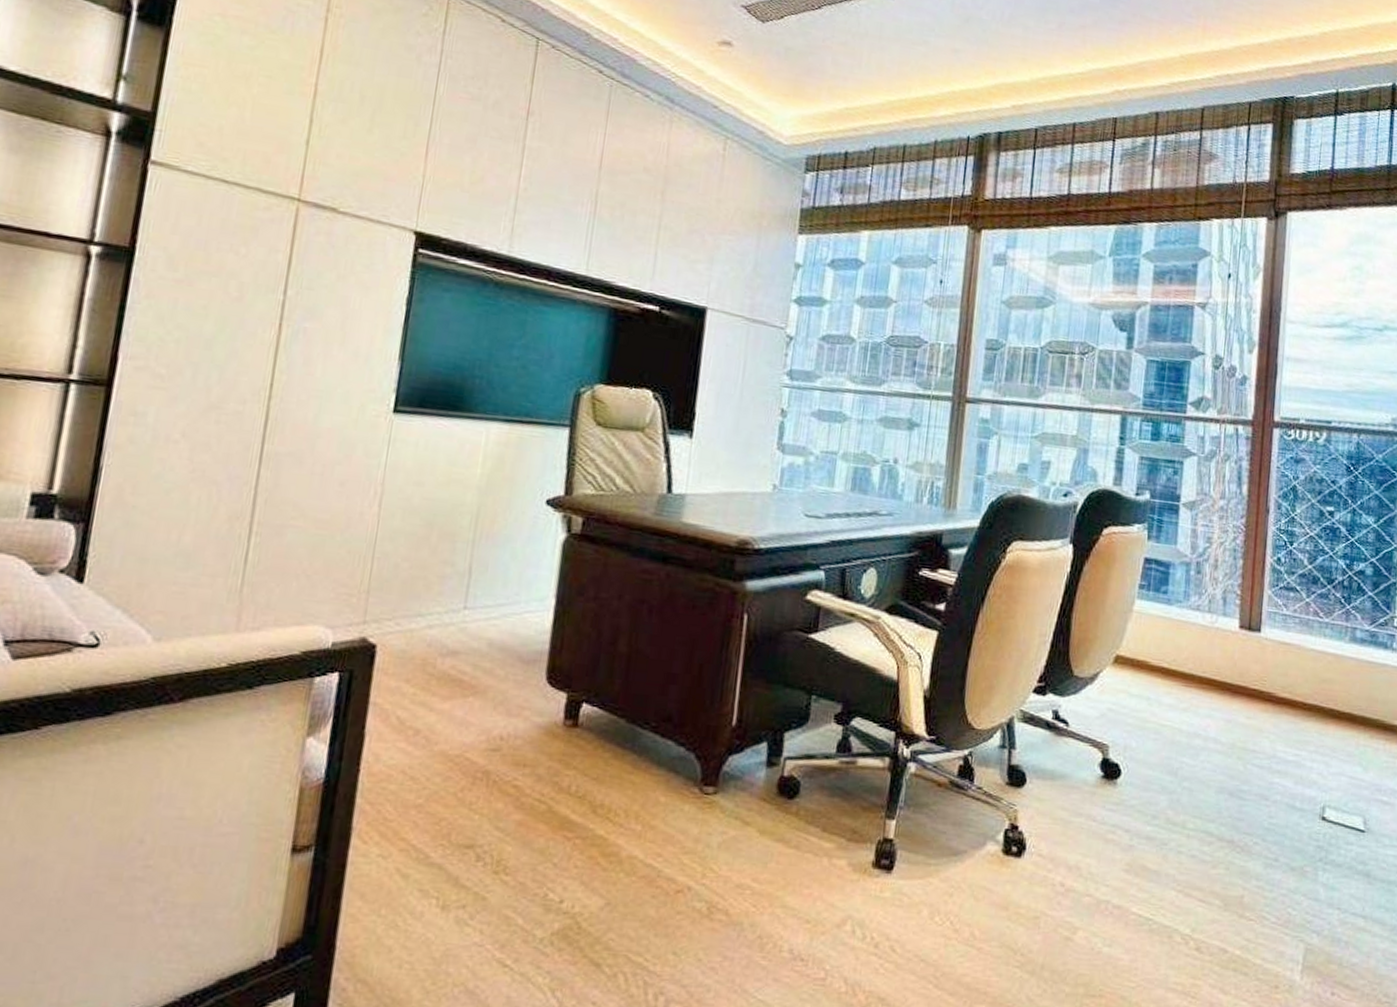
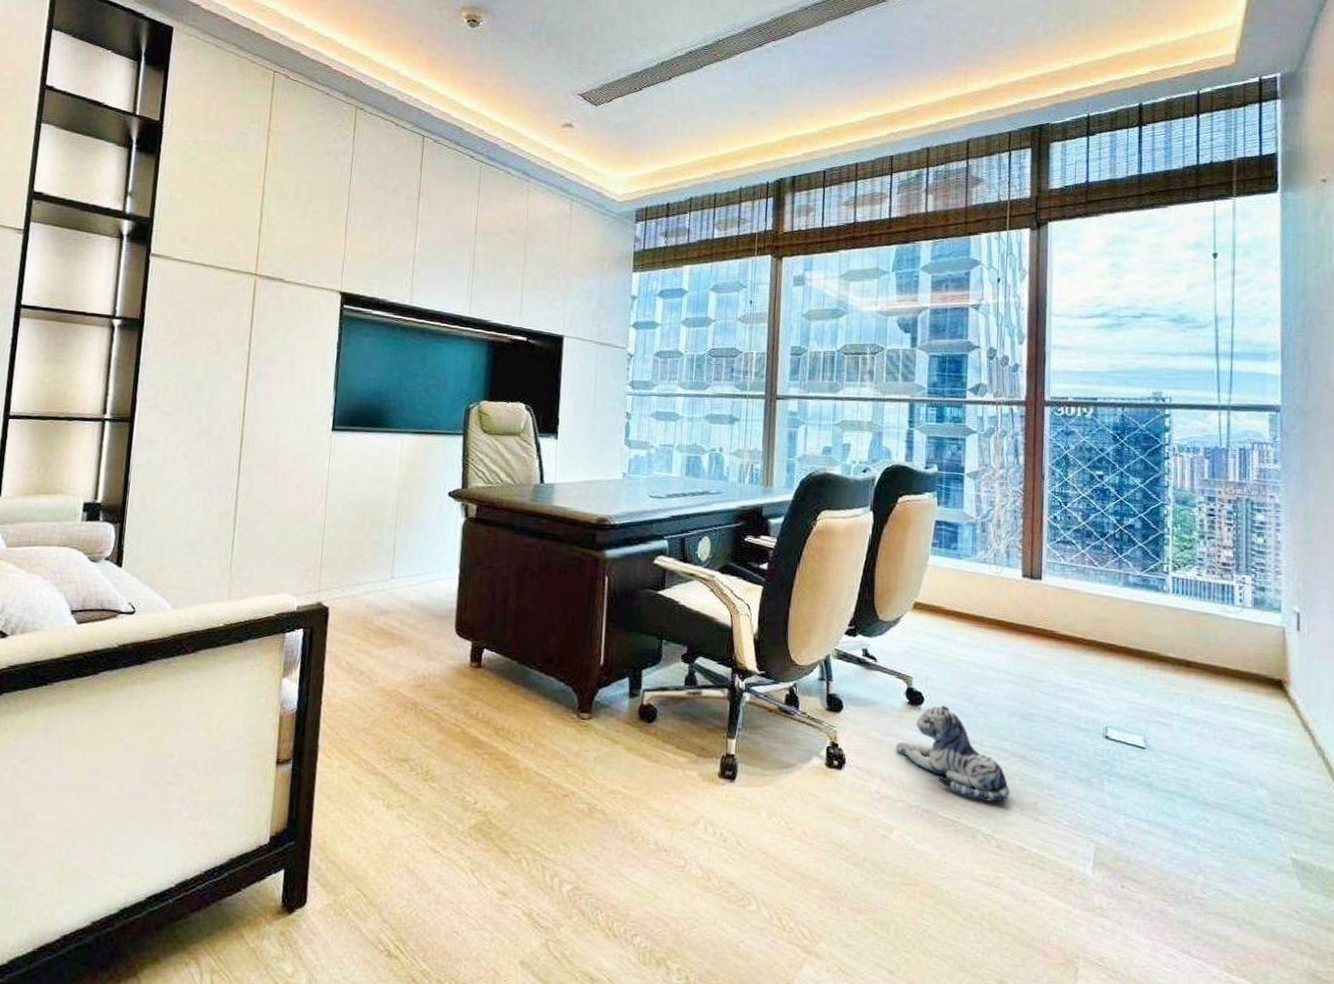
plush toy: none [1085,780,1214,896] -> present [895,706,1010,802]

